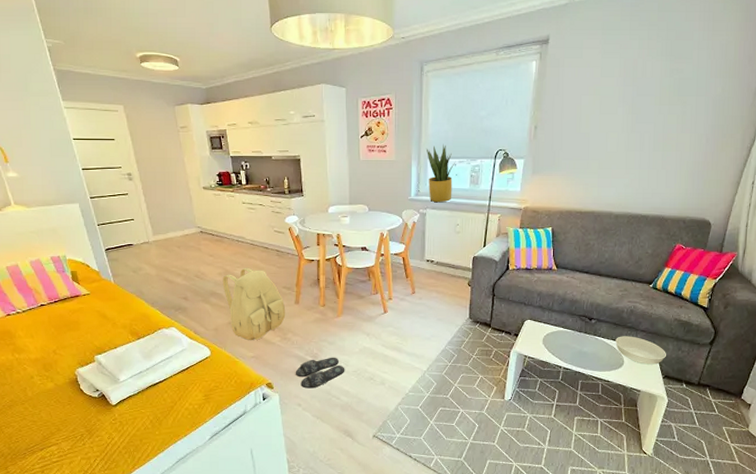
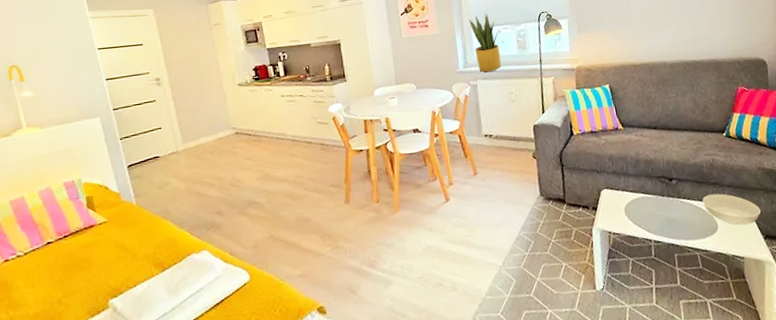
backpack: present [222,267,286,341] -> none [261,167,336,256]
slippers: present [296,357,345,389] -> none [352,262,409,308]

